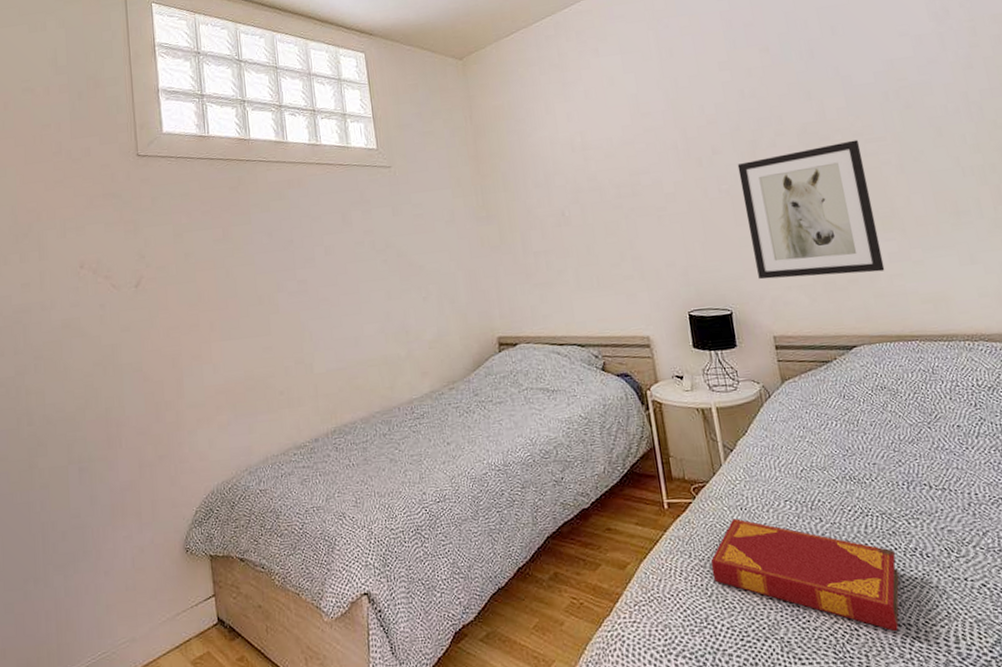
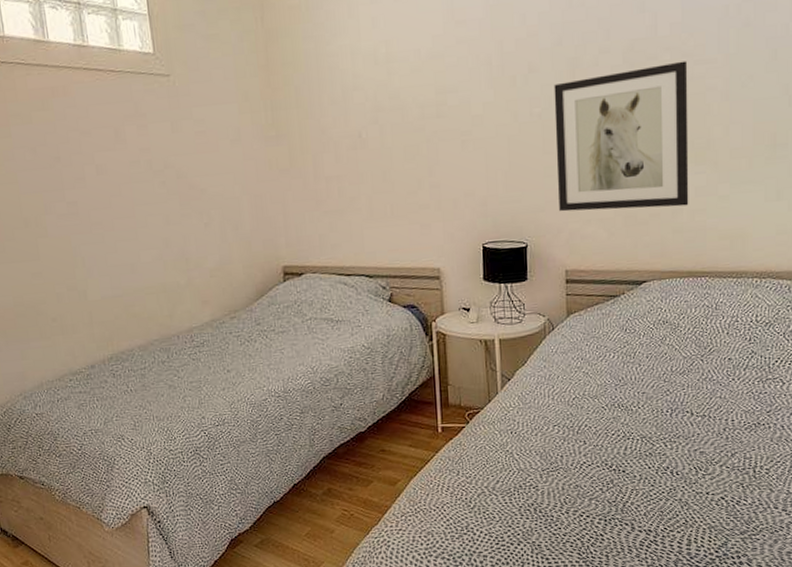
hardback book: present [711,518,899,632] -> none [476,441,648,537]

